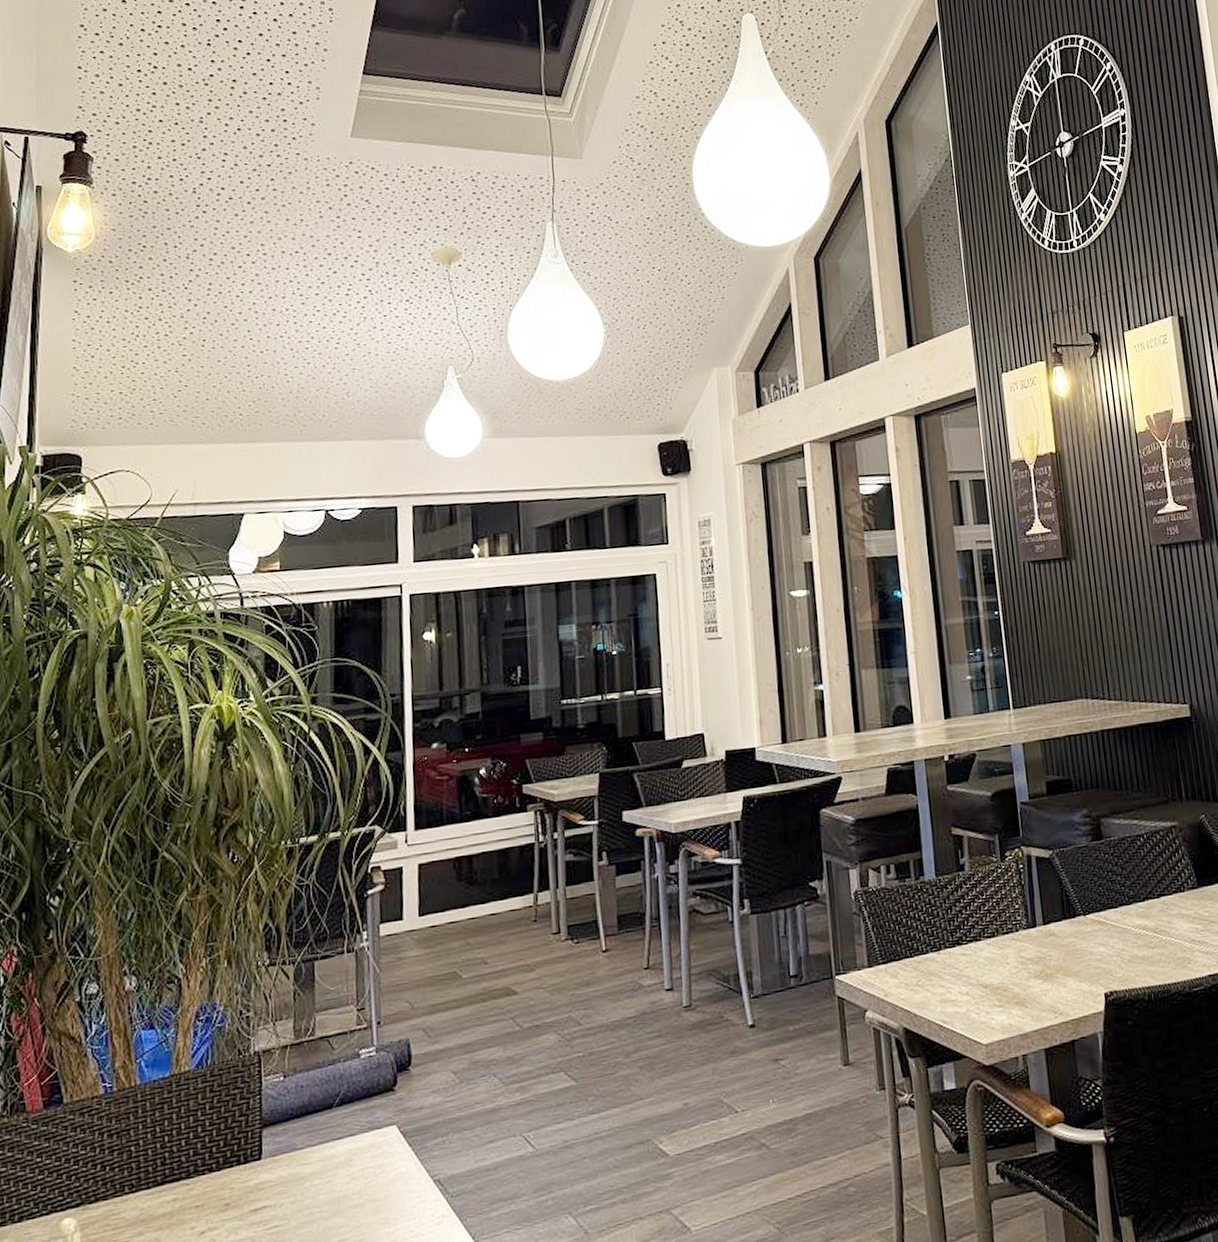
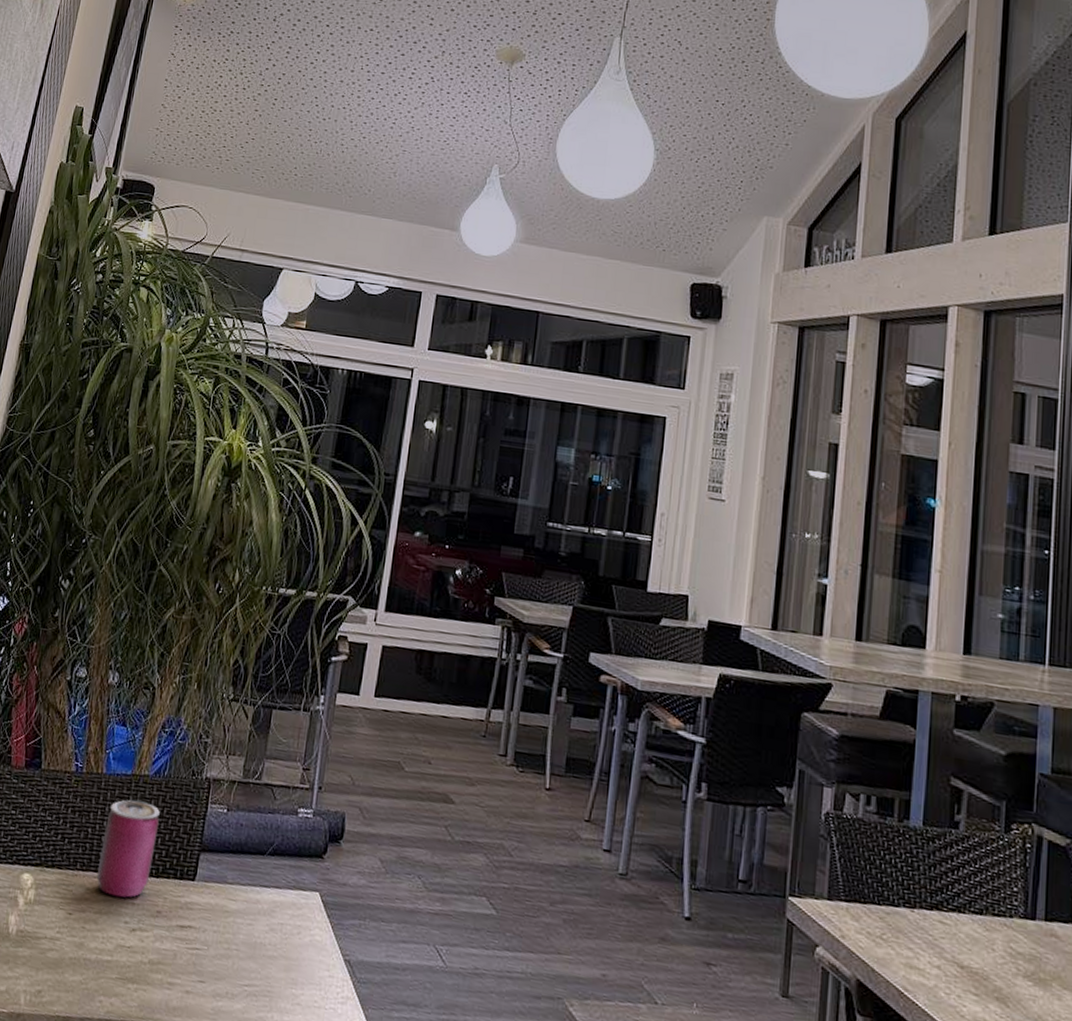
can: none [150,1098,211,1207] -> present [97,800,160,898]

